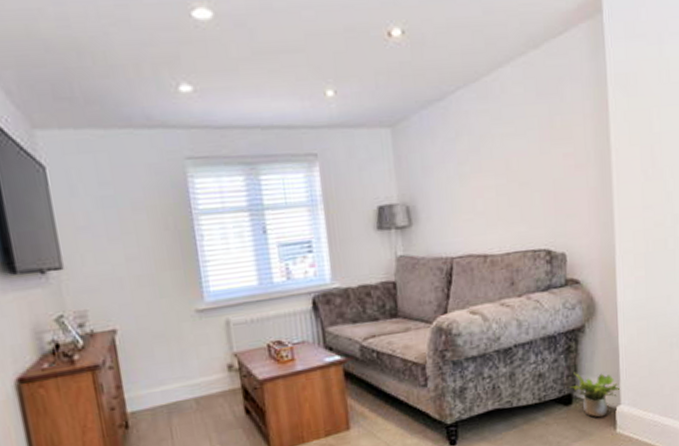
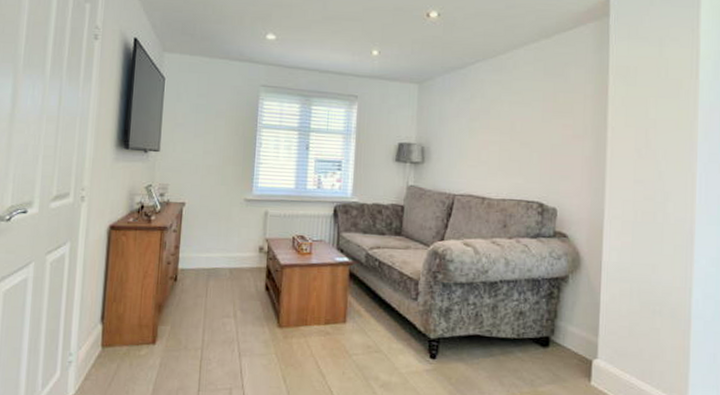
potted plant: present [569,372,620,418] -> none [548,317,598,366]

